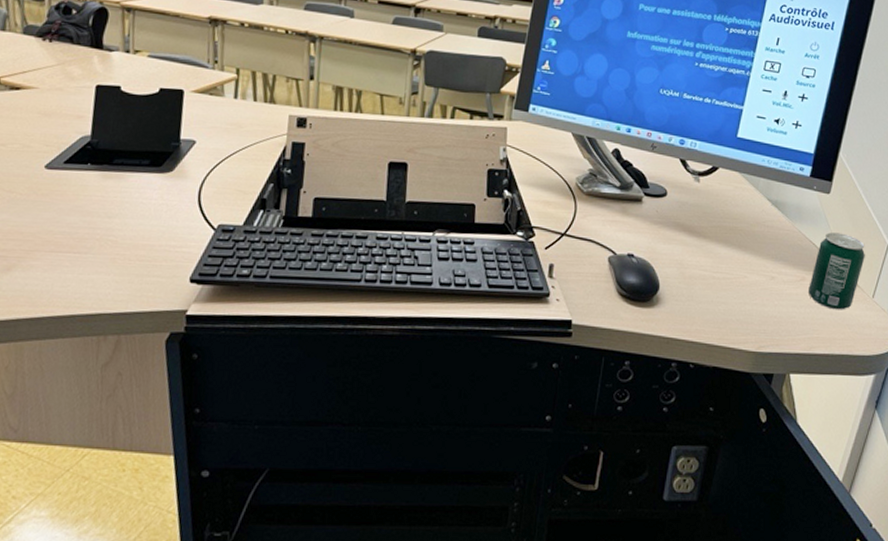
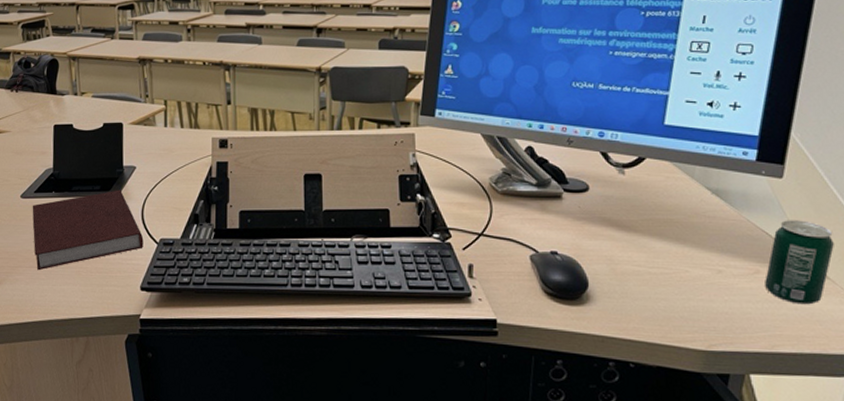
notebook: none [58,166,199,256] -> present [32,190,144,271]

